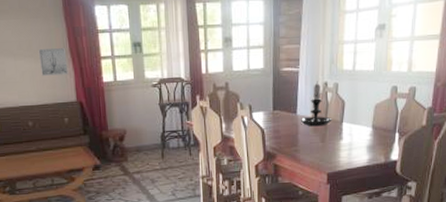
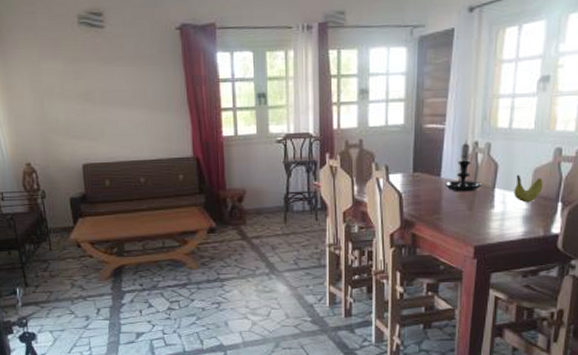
wall art: present [38,48,69,76] -> none [153,98,185,128]
fruit: none [359,109,383,134] -> present [513,174,543,203]

